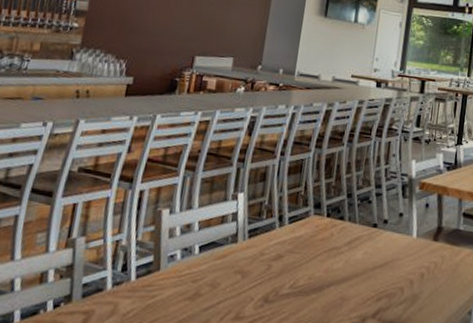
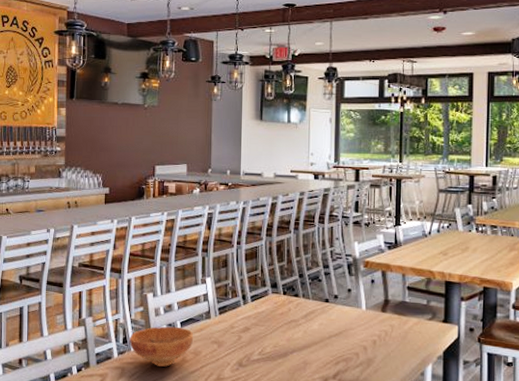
bowl: none [129,251,214,302] -> present [129,326,194,367]

